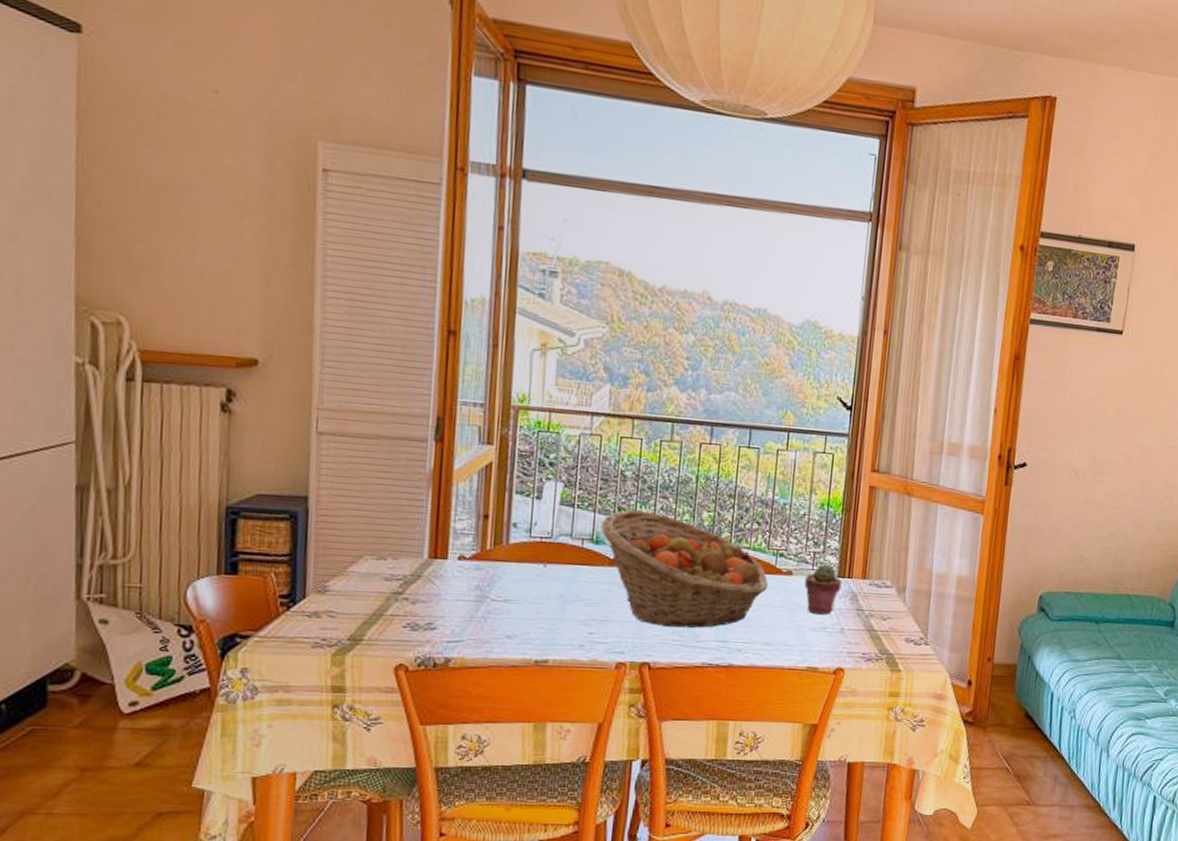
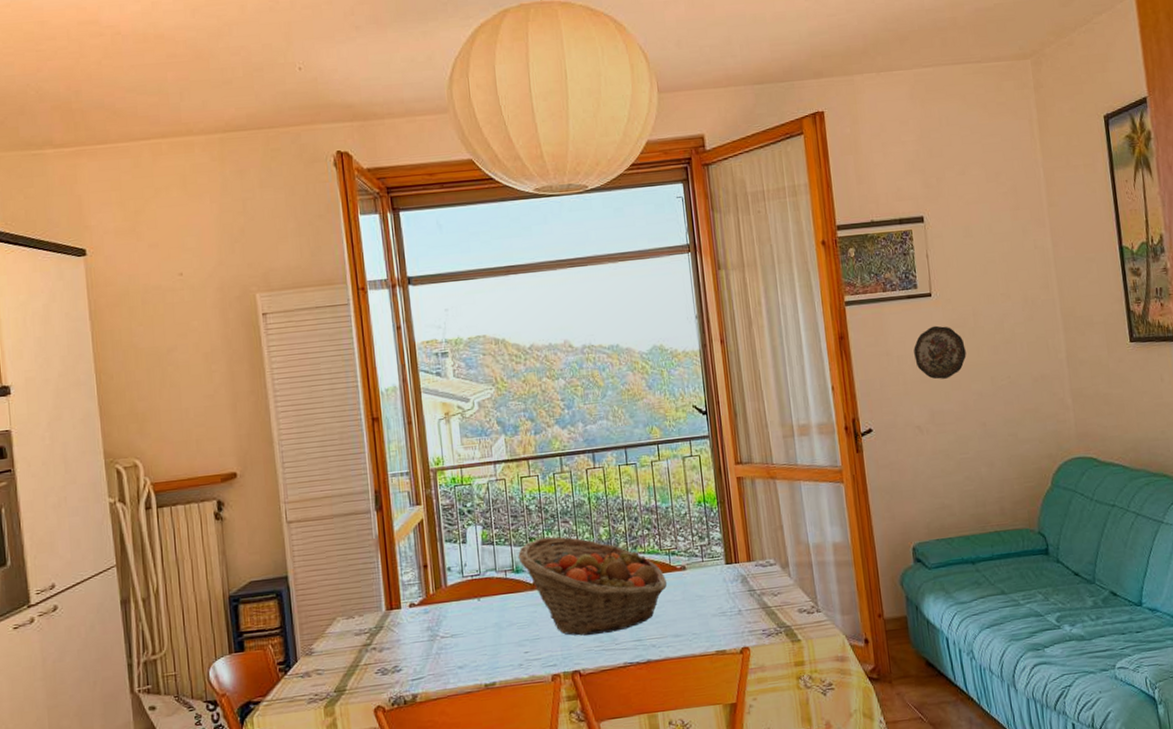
potted succulent: present [804,564,842,615] -> none [698,554,731,602]
decorative plate: none [1089,367,1144,427] -> present [913,325,967,379]

